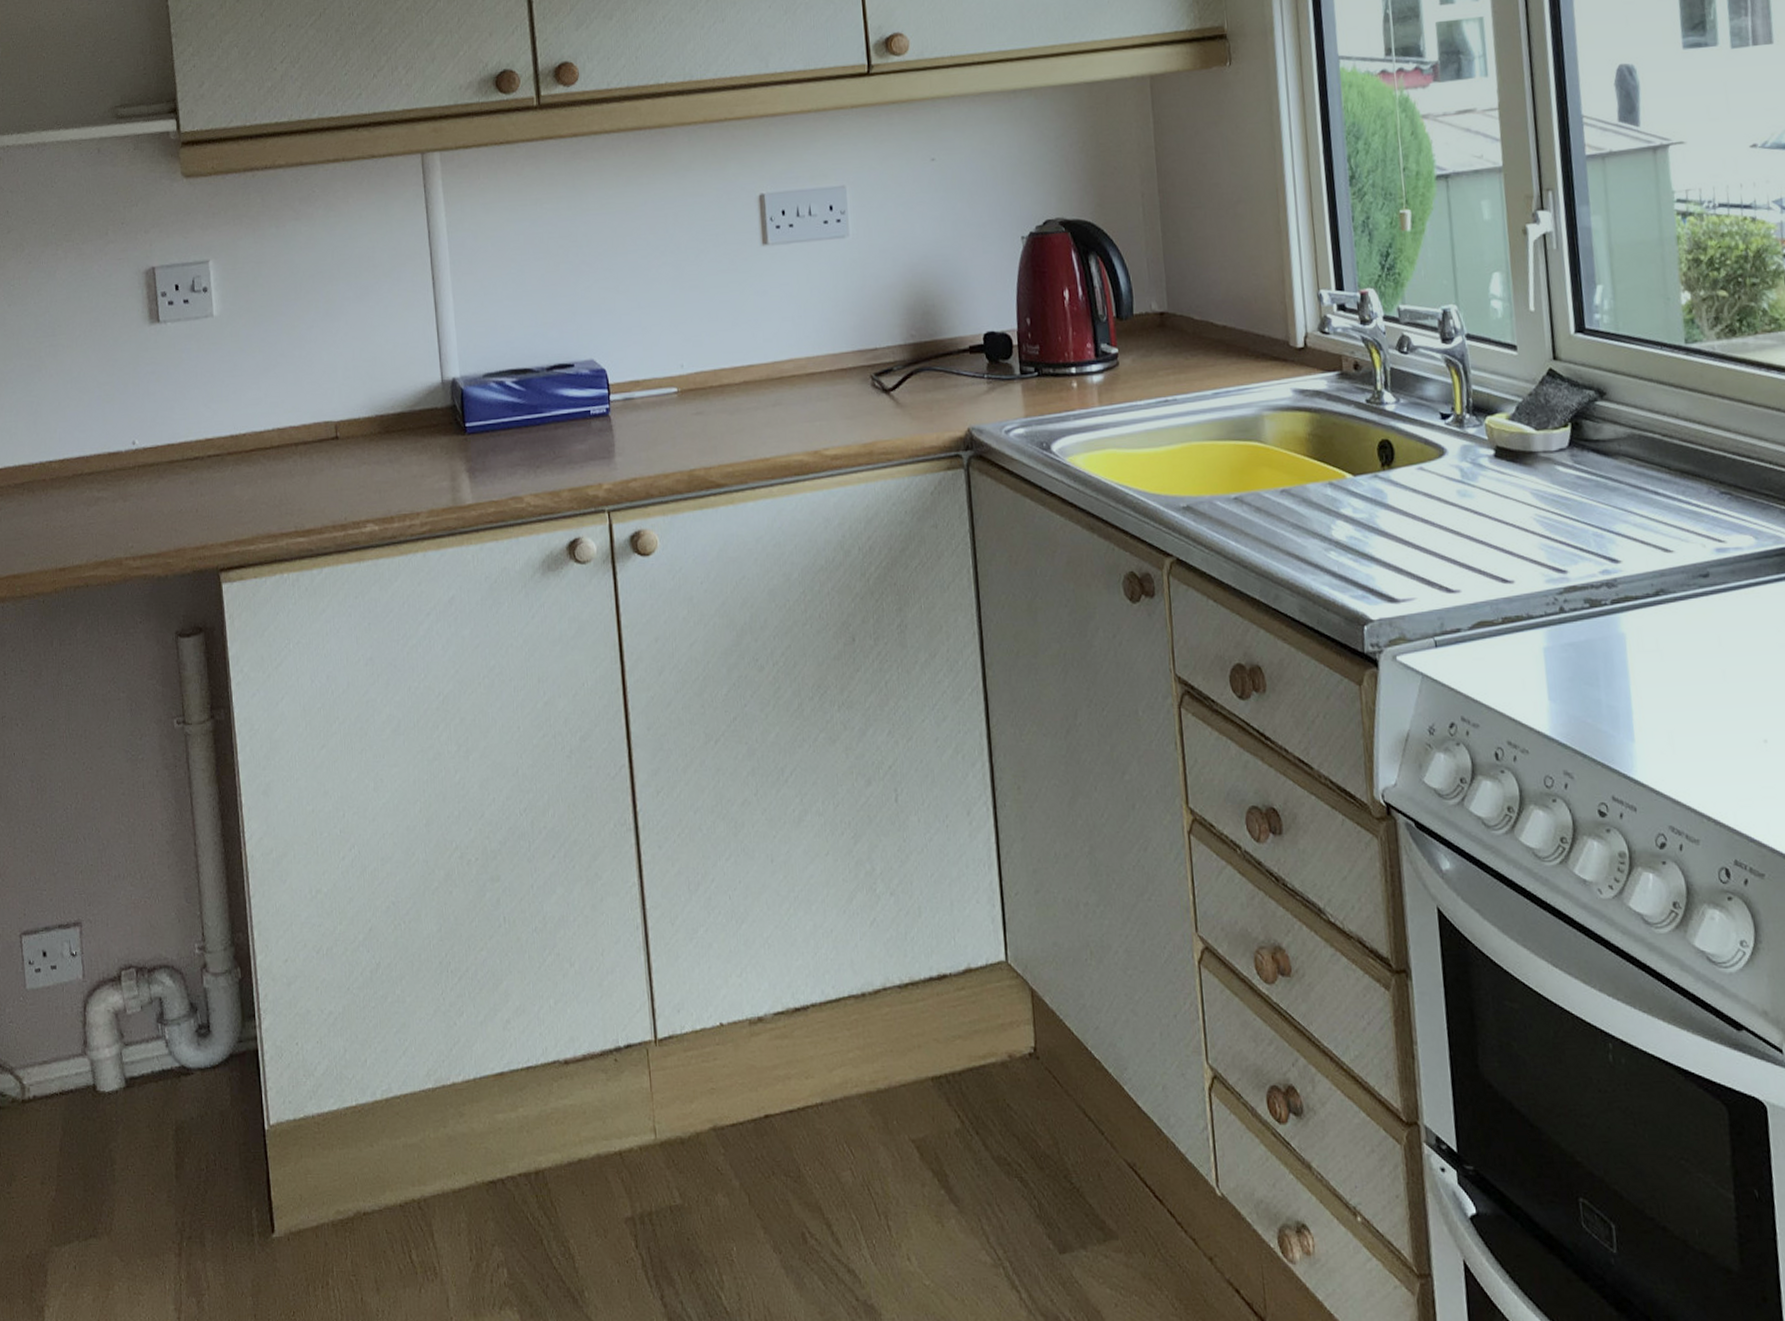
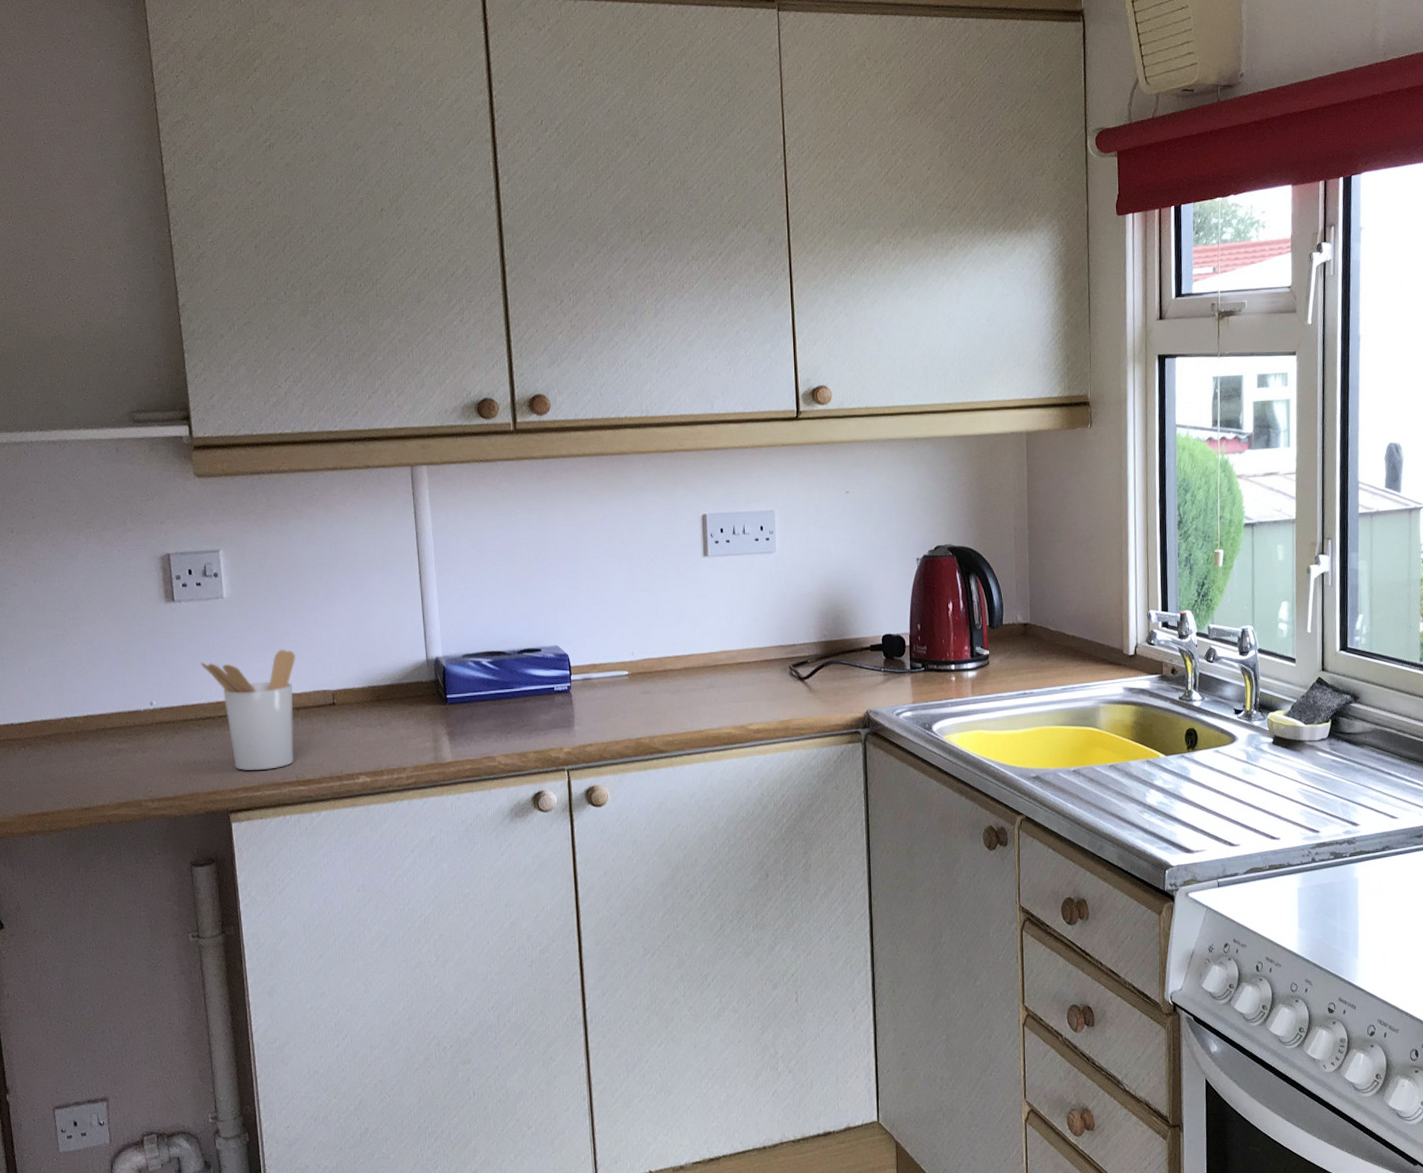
utensil holder: none [188,374,293,520] -> present [201,649,296,770]

